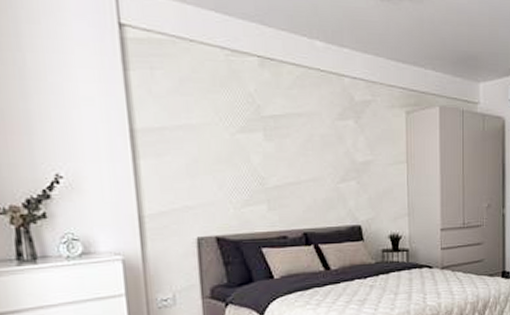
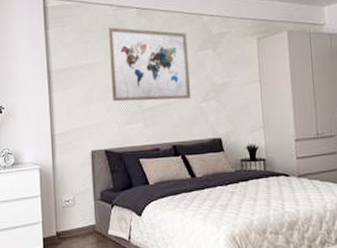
wall art: none [218,78,326,178] -> present [107,27,190,102]

